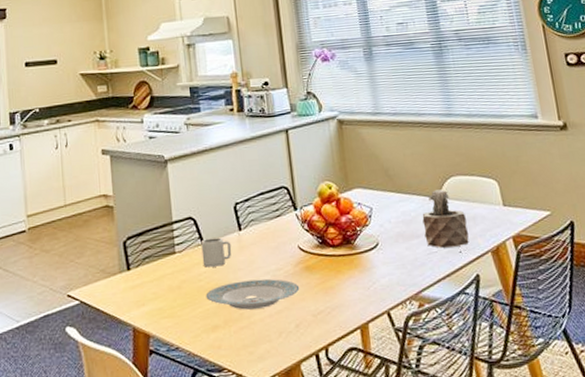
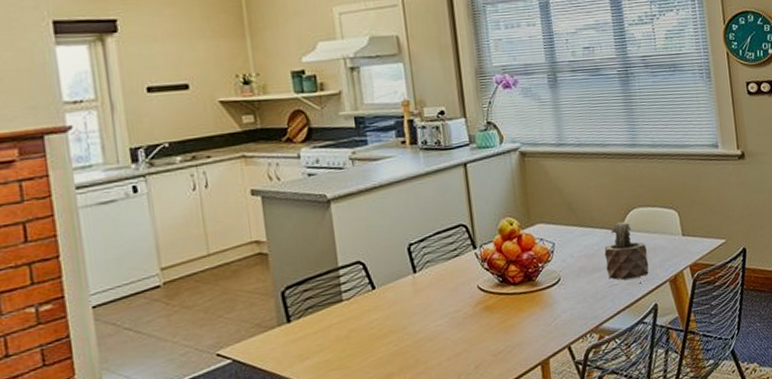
cup: present [201,237,232,268] -> none [371,281,406,314]
plate: present [205,278,300,310] -> none [378,321,480,356]

